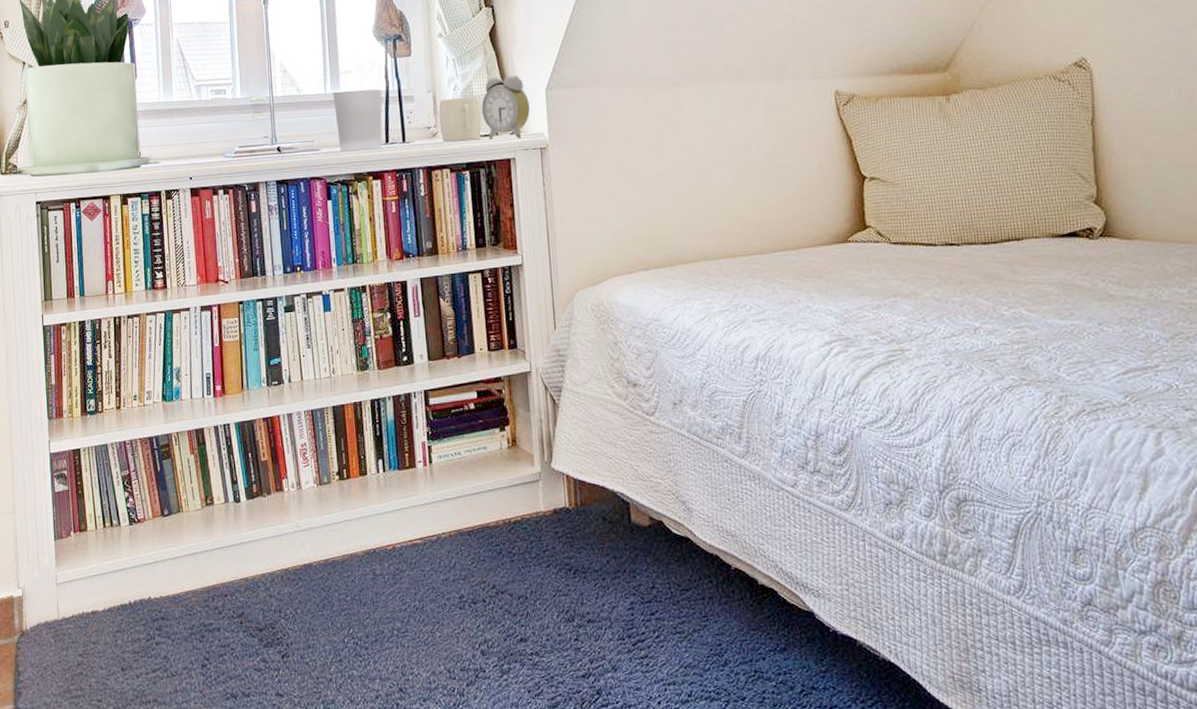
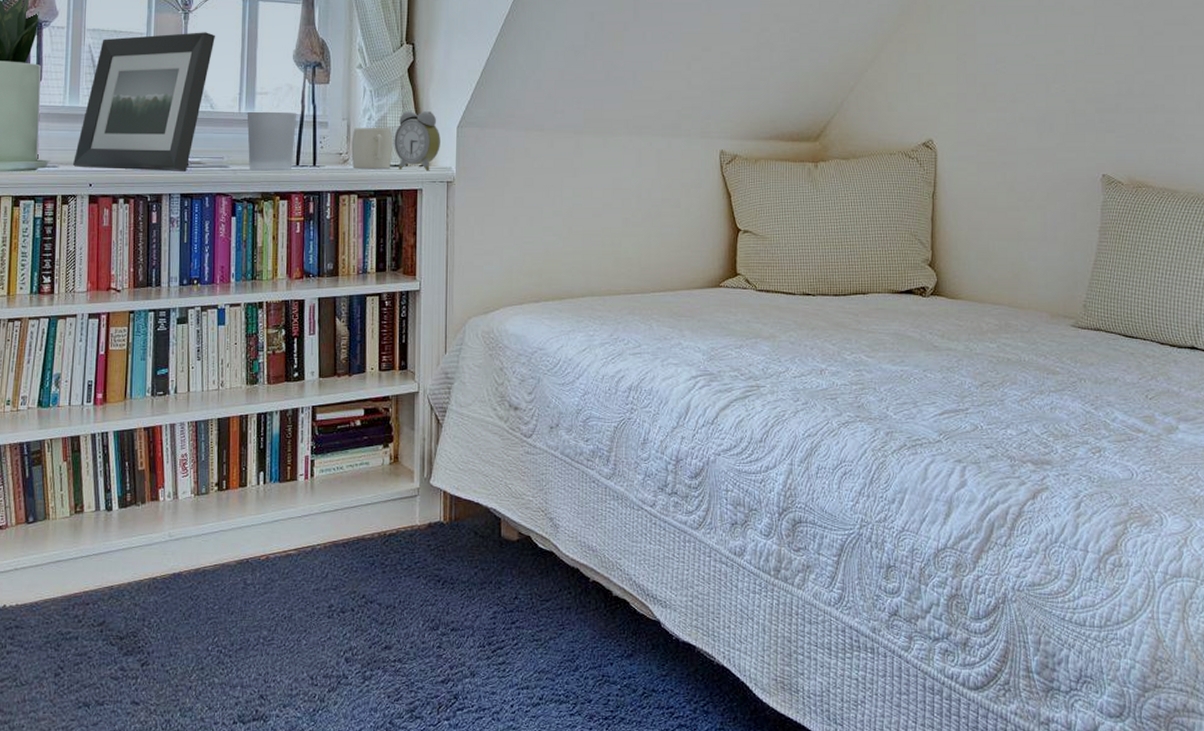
picture frame: none [173,15,295,162] -> present [73,32,215,171]

